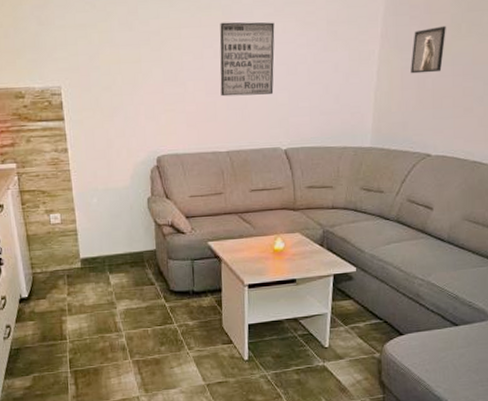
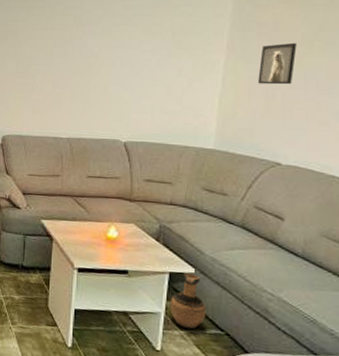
wall art: present [219,22,275,97] -> none [66,28,121,91]
ceramic jug: none [335,272,367,324] -> present [169,273,206,329]

